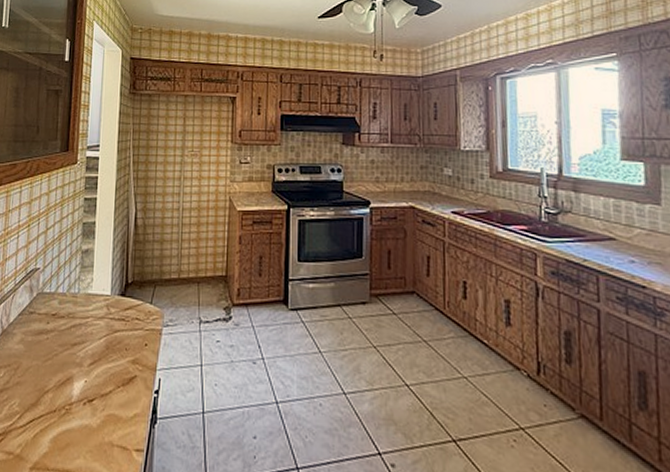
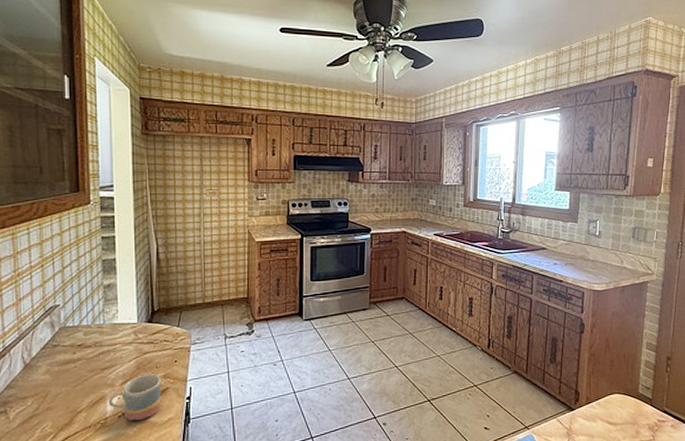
mug: none [74,356,130,414] -> present [108,374,162,423]

